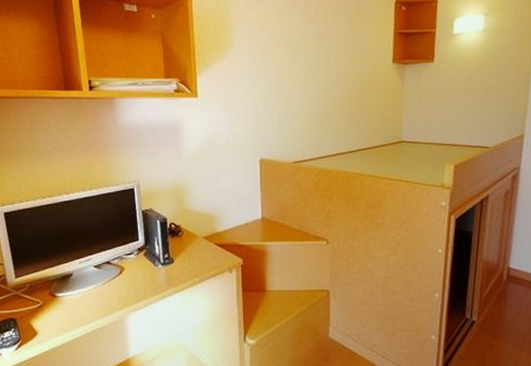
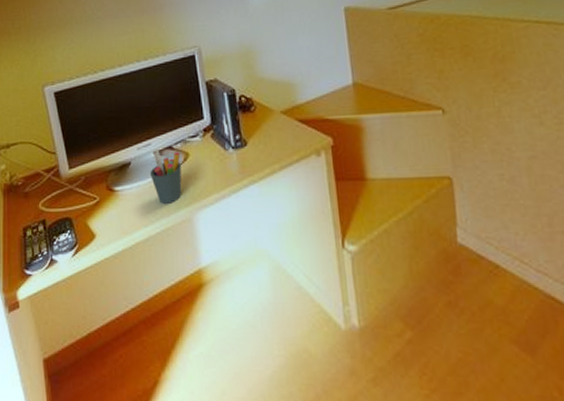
pen holder: none [90,263,117,308] -> present [150,148,182,204]

